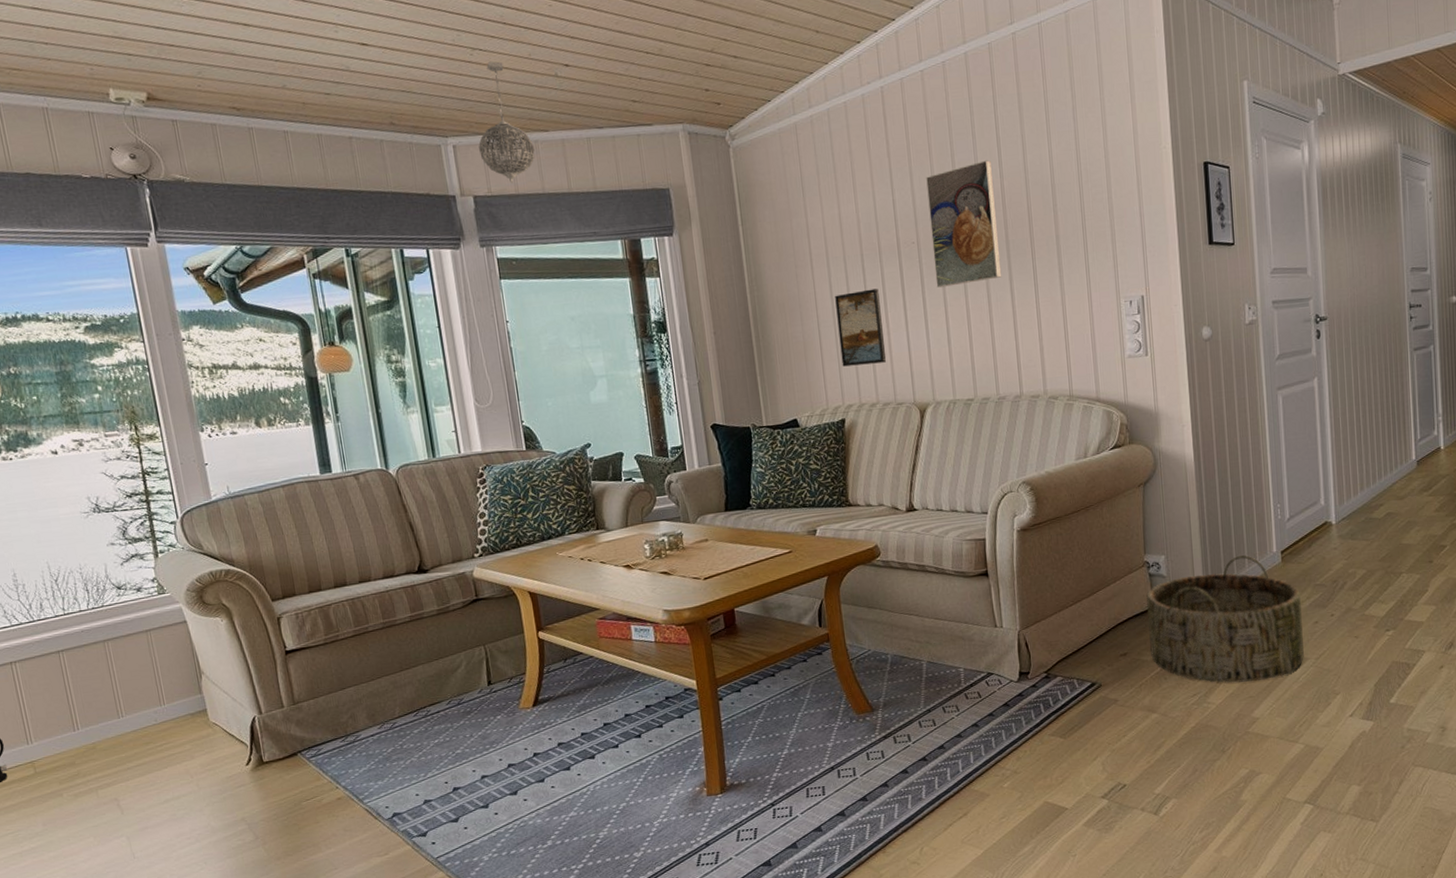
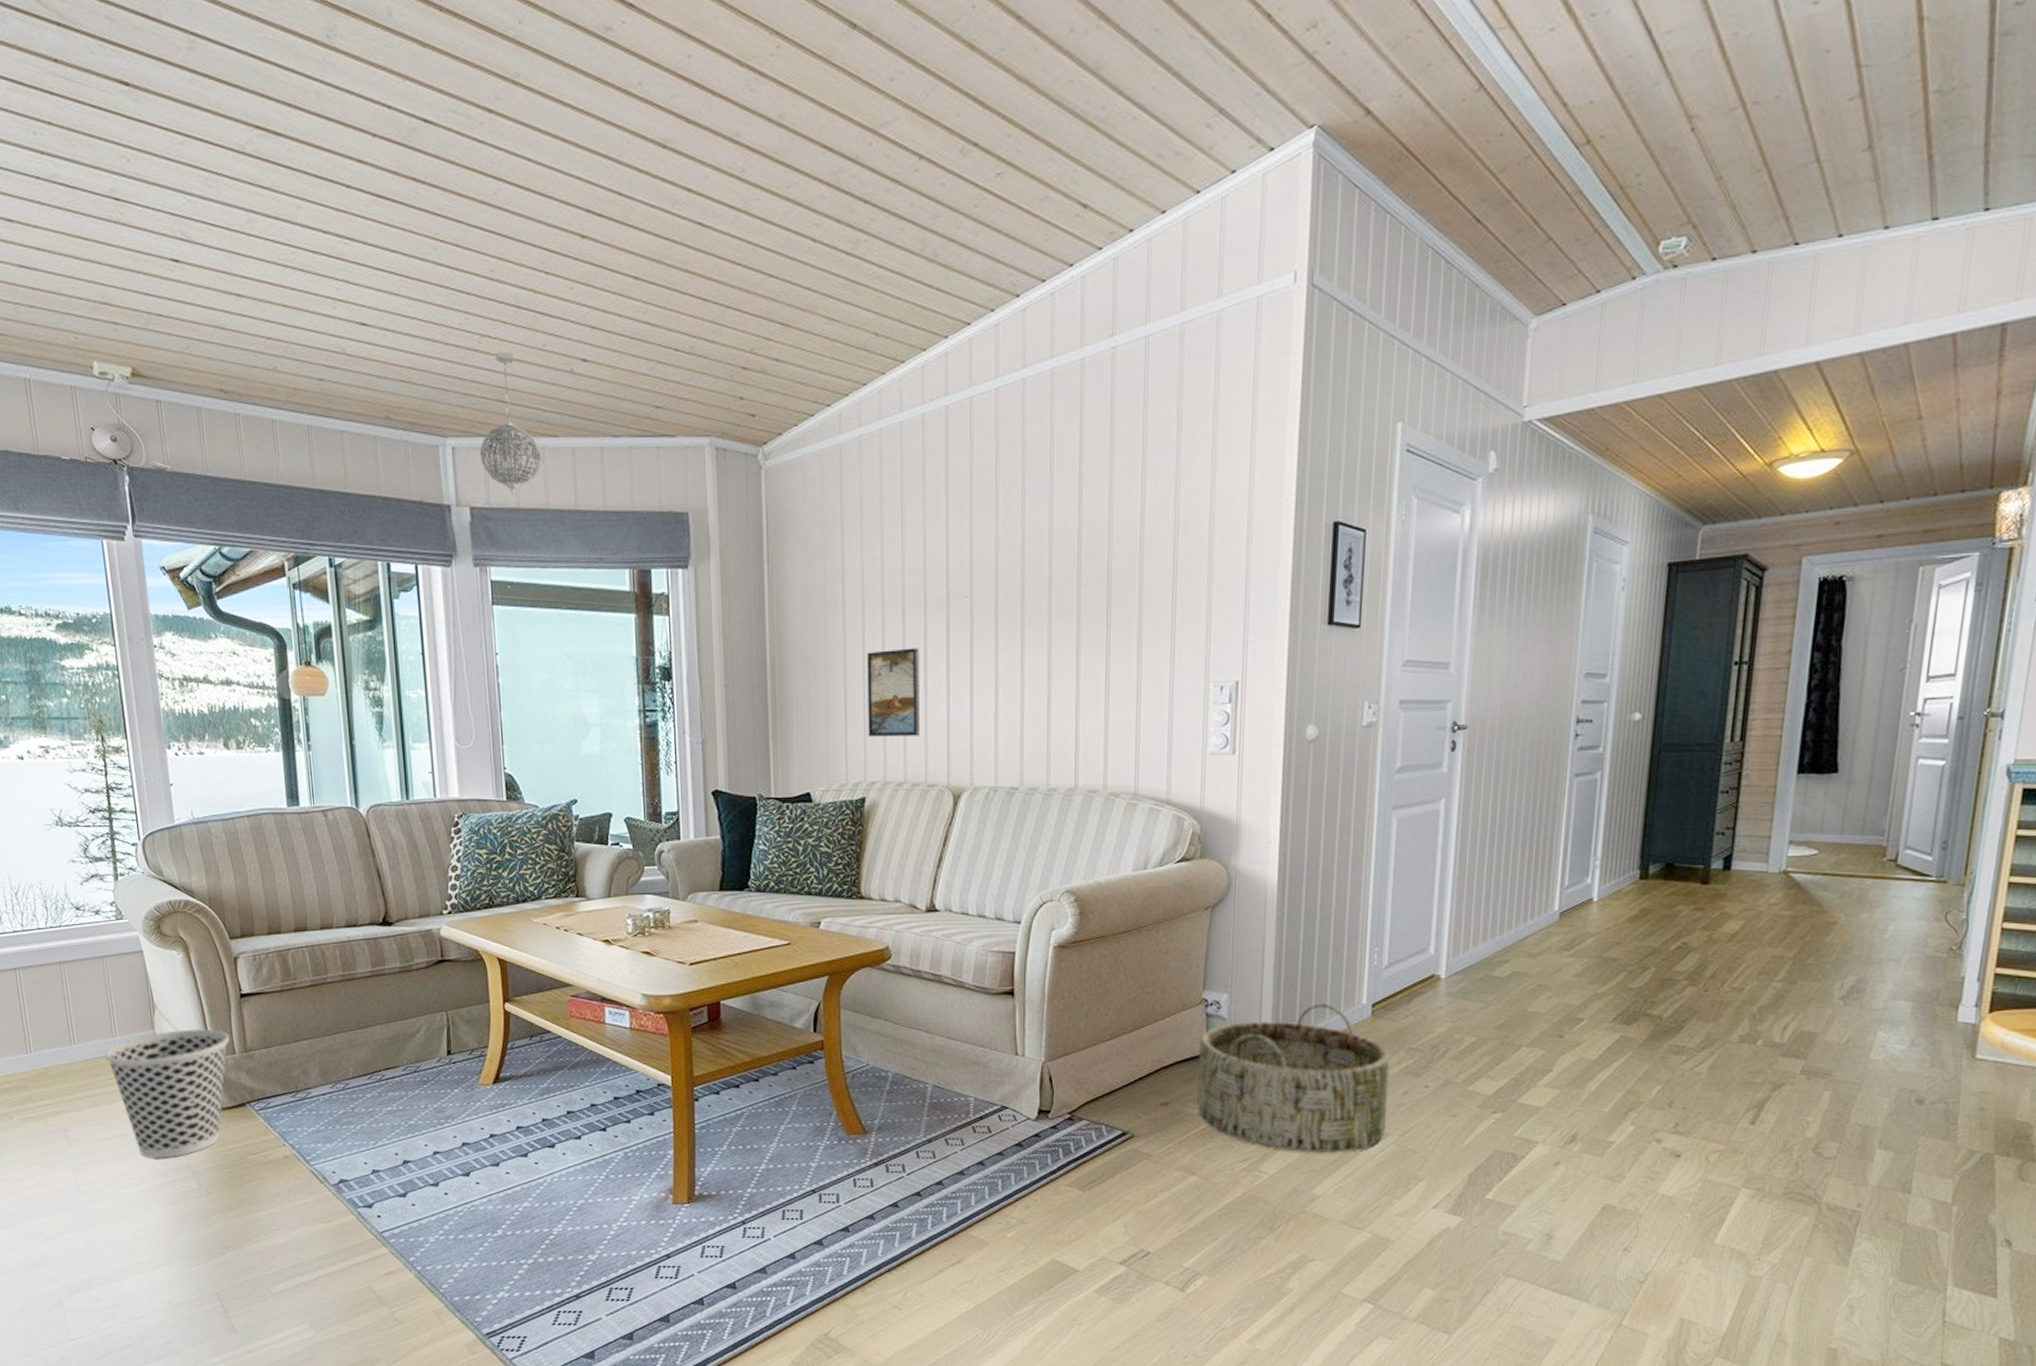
wastebasket: none [153,687,277,817] -> present [104,1028,230,1159]
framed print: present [926,160,1002,288] -> none [988,503,1069,652]

